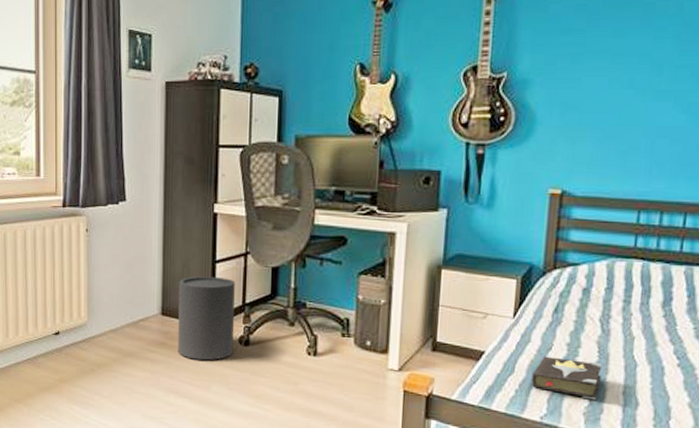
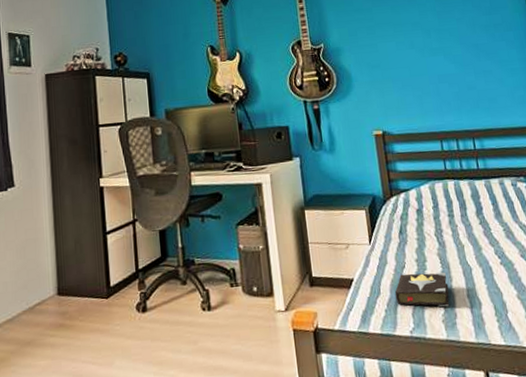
trash can: present [178,276,235,361] -> none [73,247,133,337]

